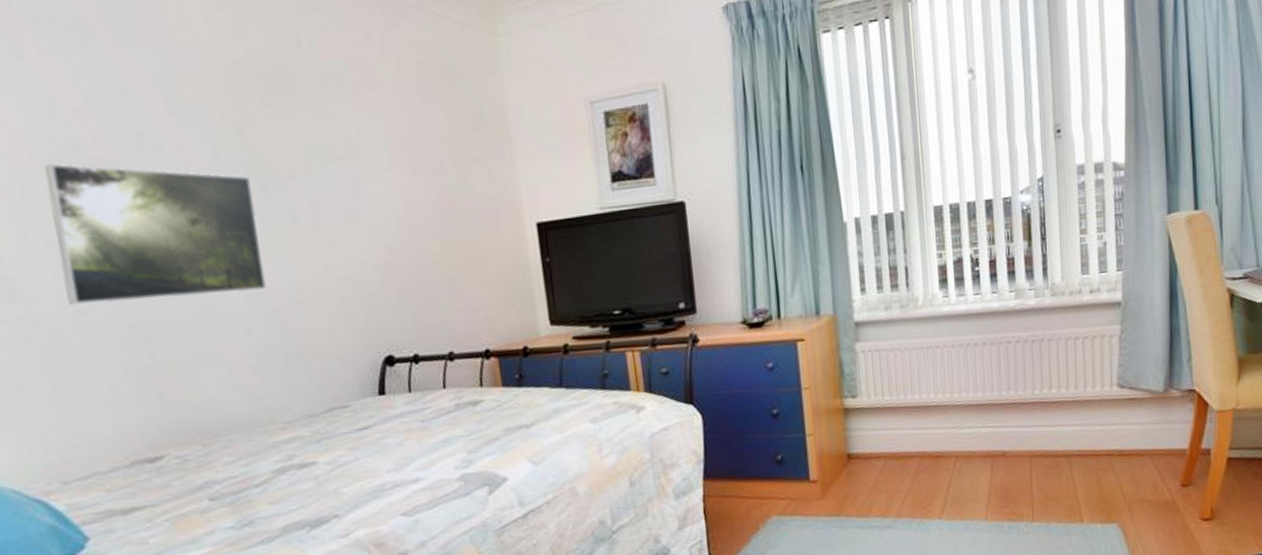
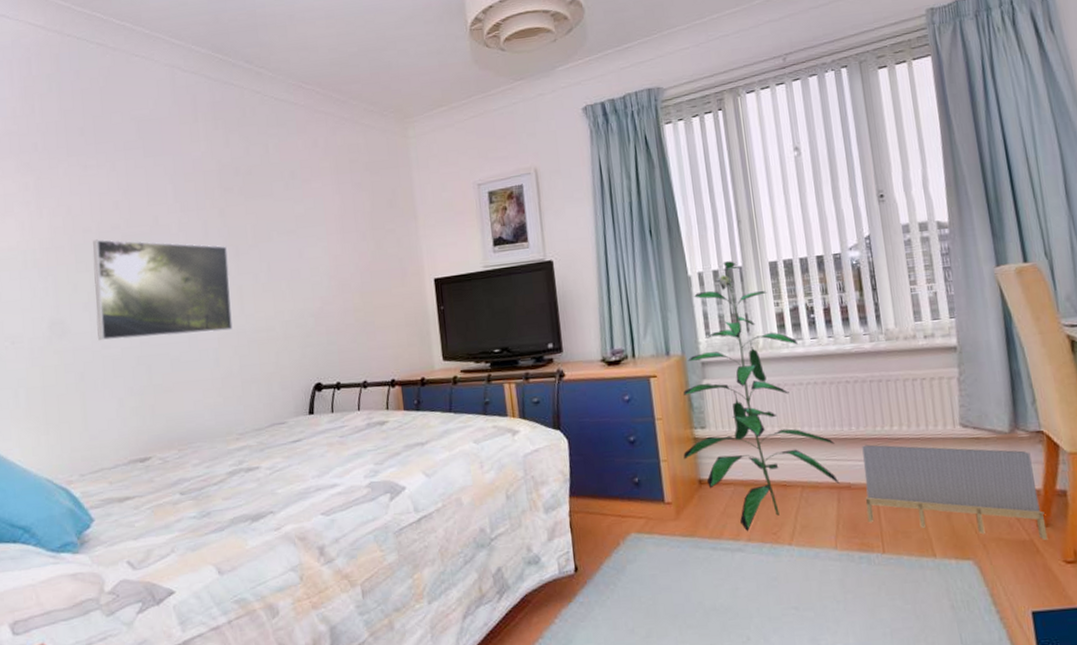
decorative plant: none [831,204,994,508] -> present [683,261,840,532]
storage bin: none [1018,409,1189,499] -> present [862,444,1048,540]

